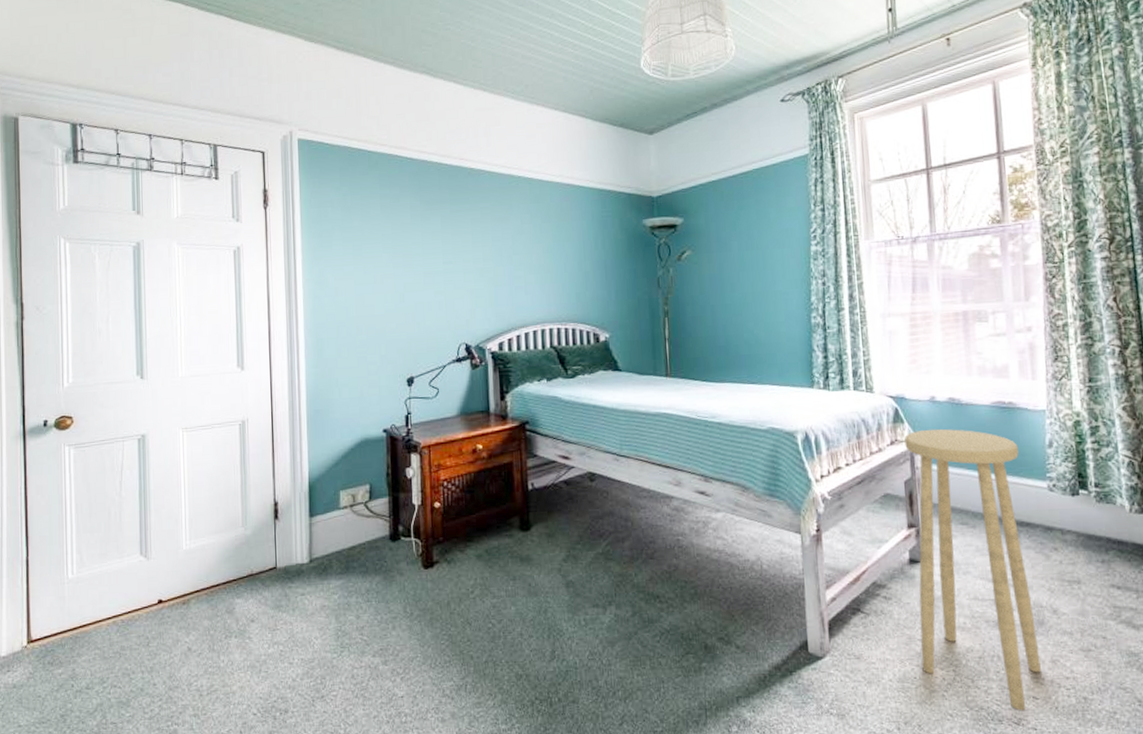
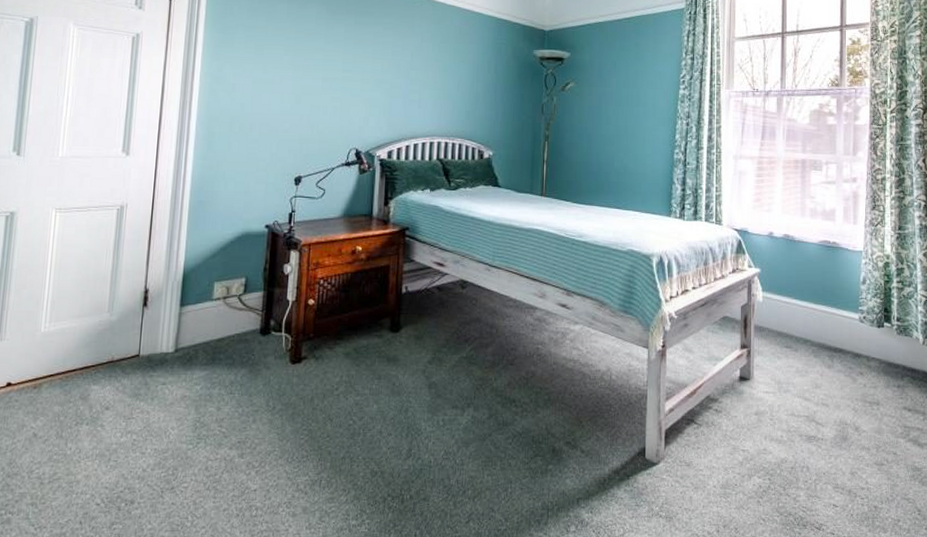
stool: present [904,429,1041,711] -> none [743,261,842,517]

